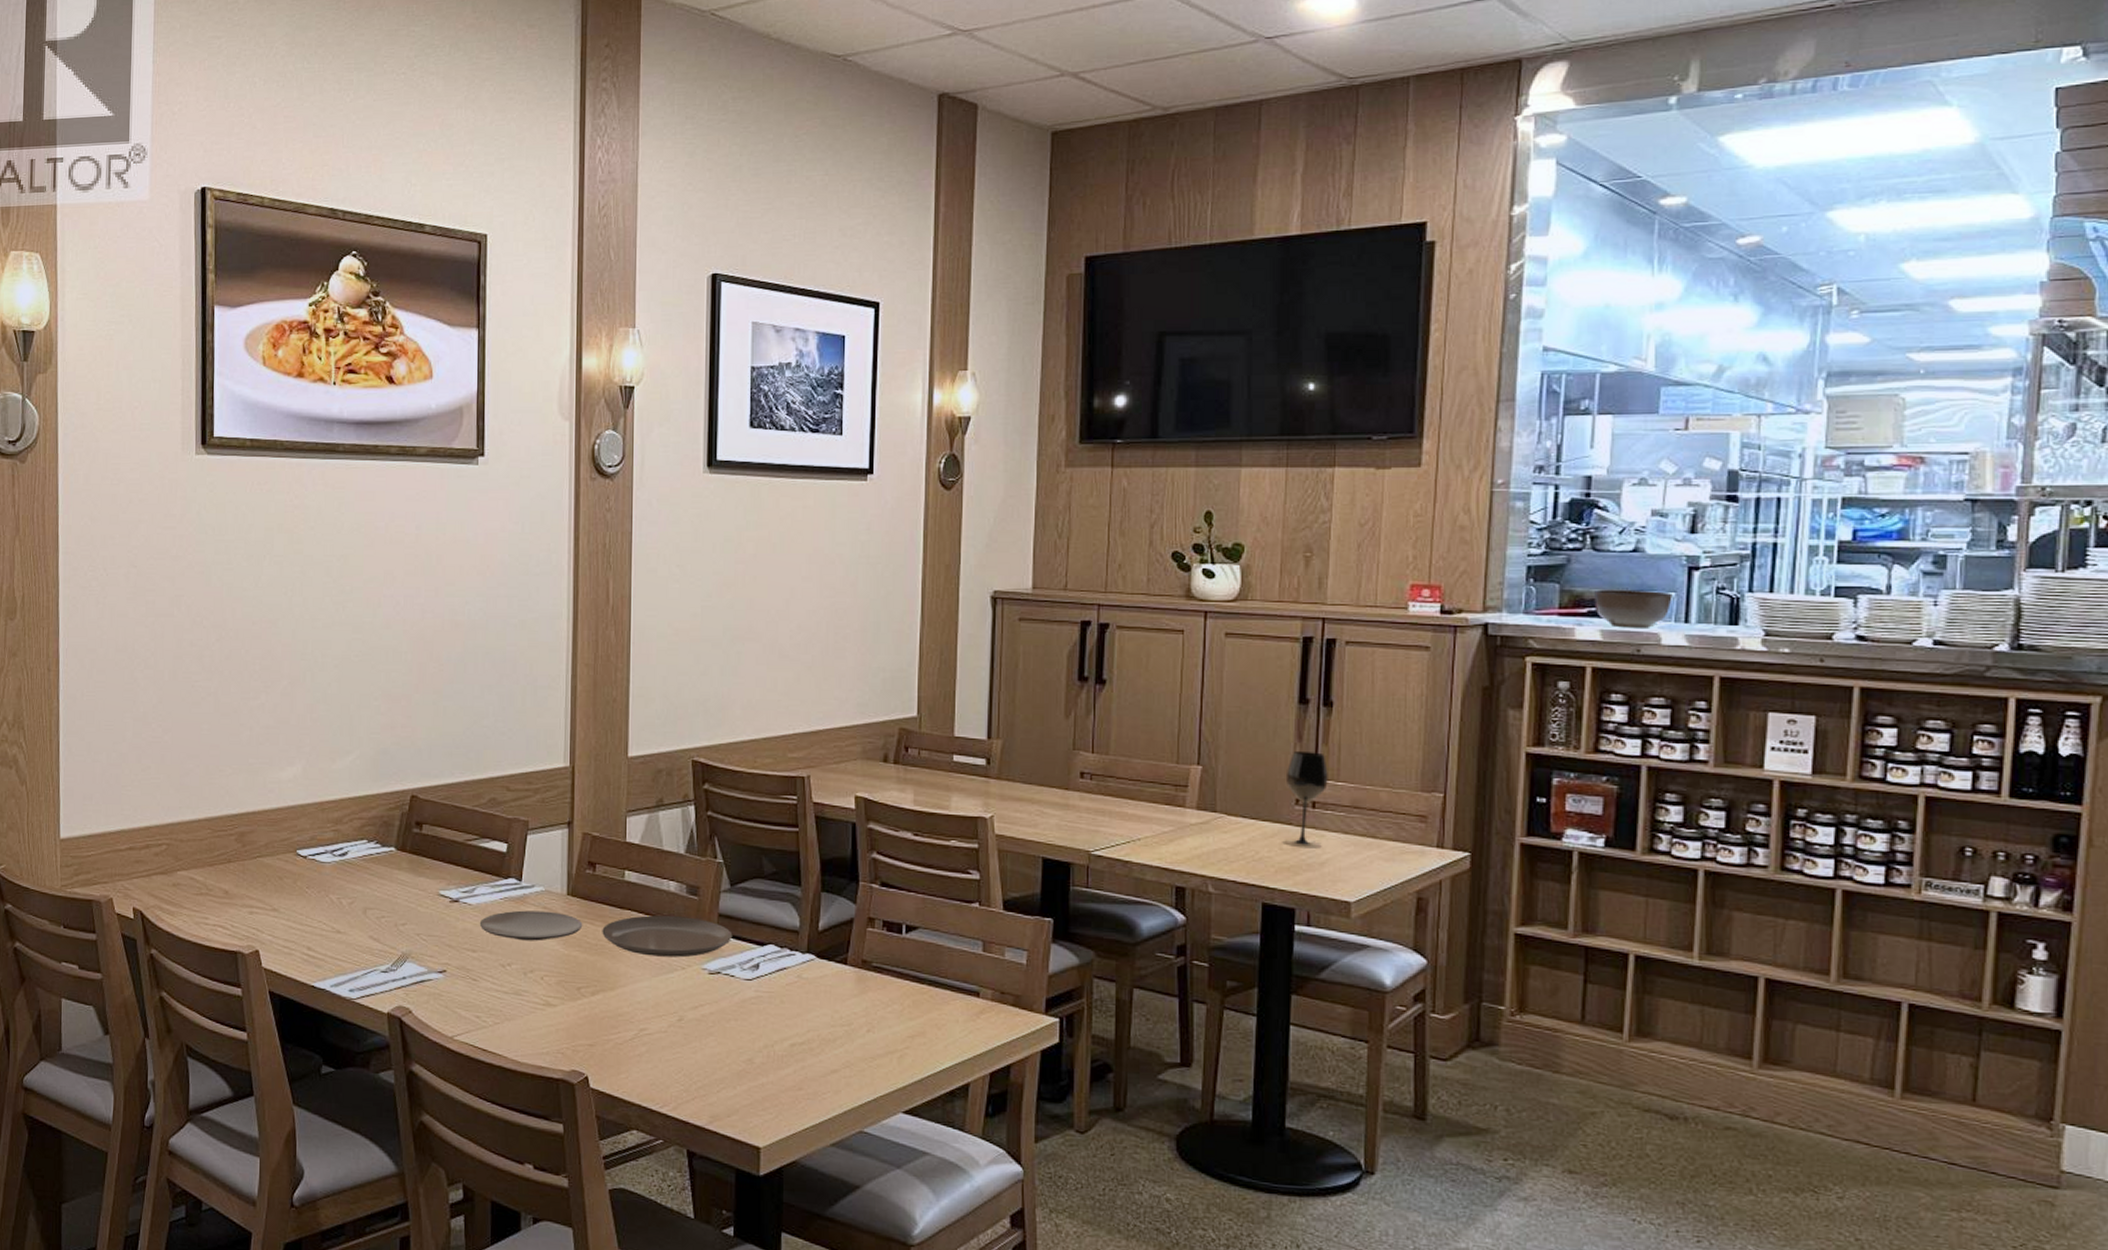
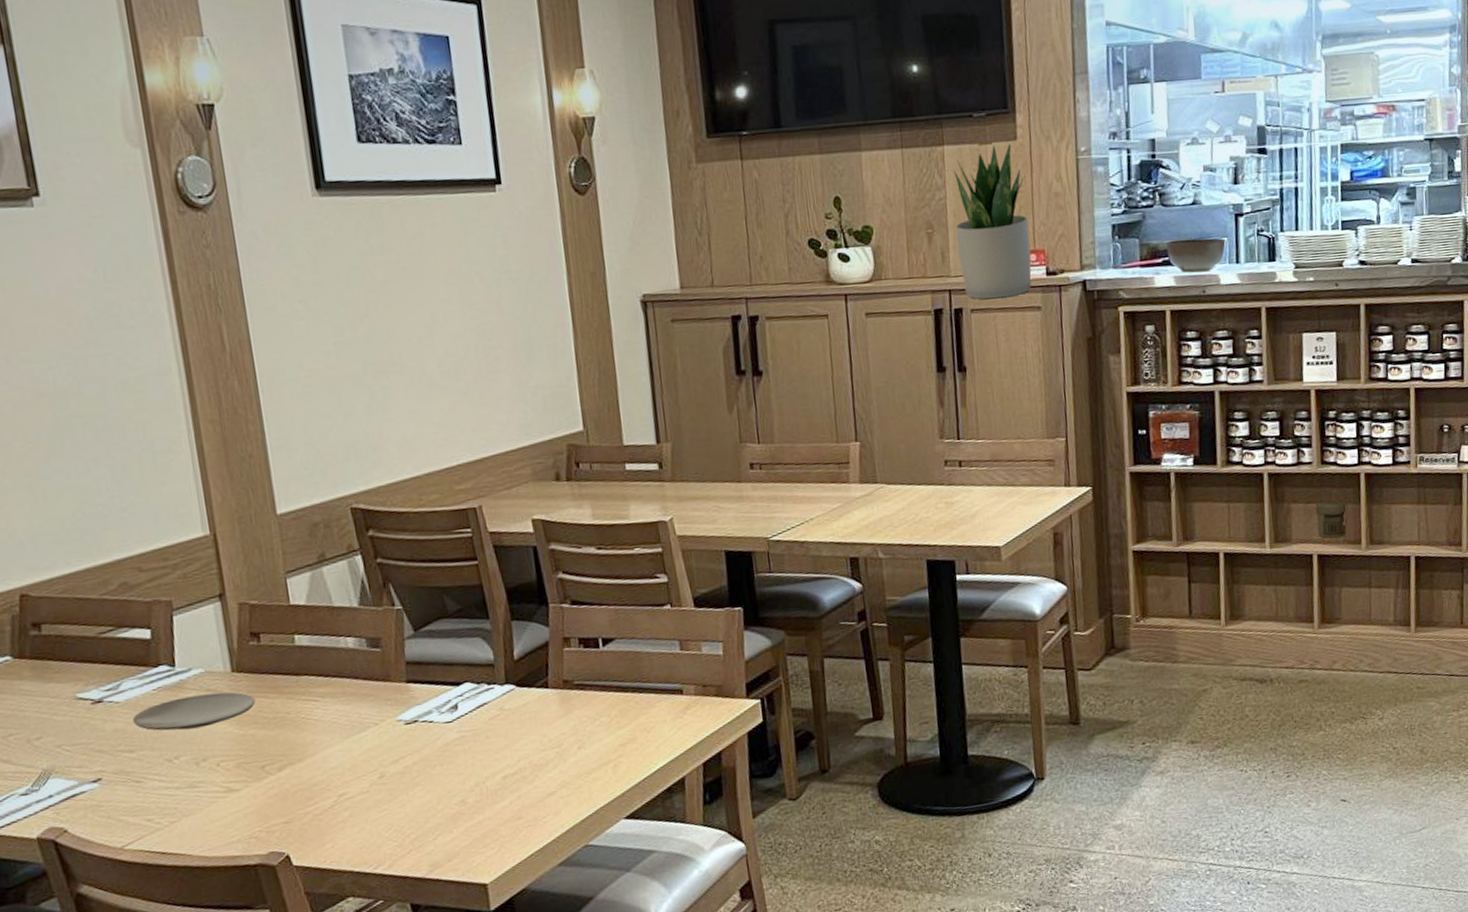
plate: present [602,915,733,958] -> none [278,670,425,719]
wineglass: present [1282,750,1328,849] -> none [933,415,971,505]
planter: none [1339,470,1425,633] -> present [954,144,1032,300]
jar: none [1768,913,1814,964] -> present [1315,499,1348,539]

